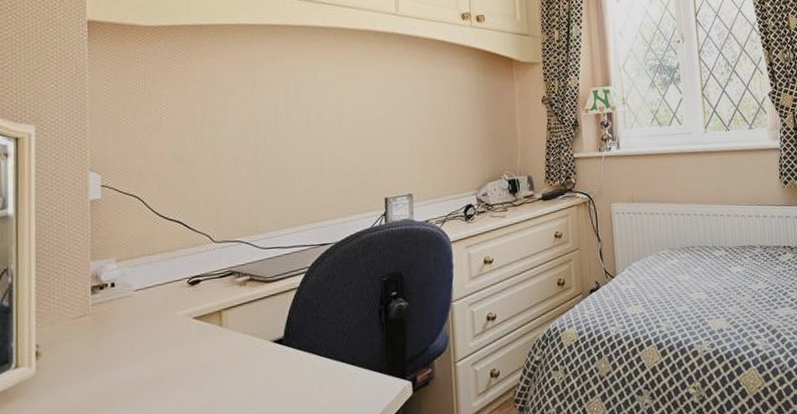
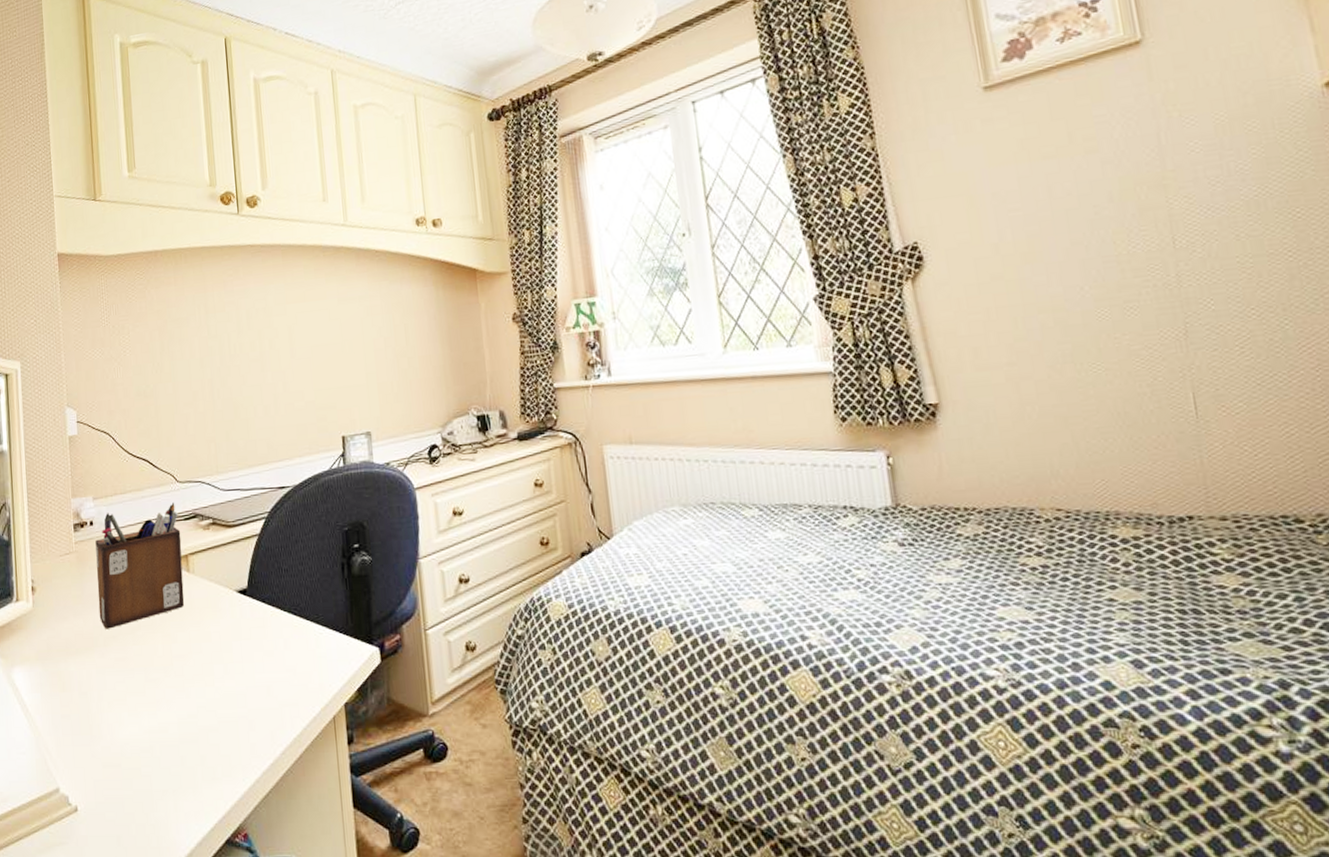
desk organizer: none [116,261,216,388] -> present [95,502,185,629]

